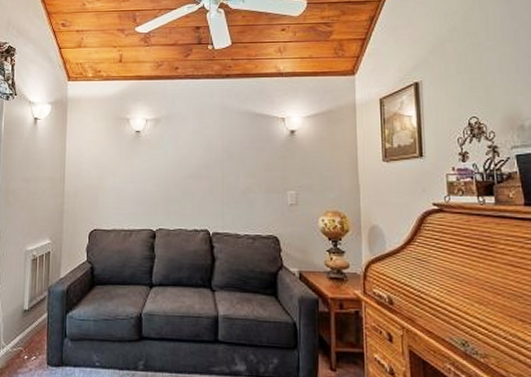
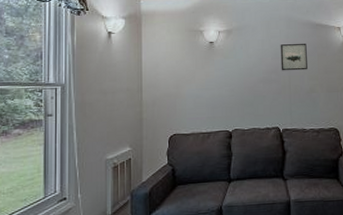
wall art: none [213,136,244,166] -> present [280,44,308,71]

